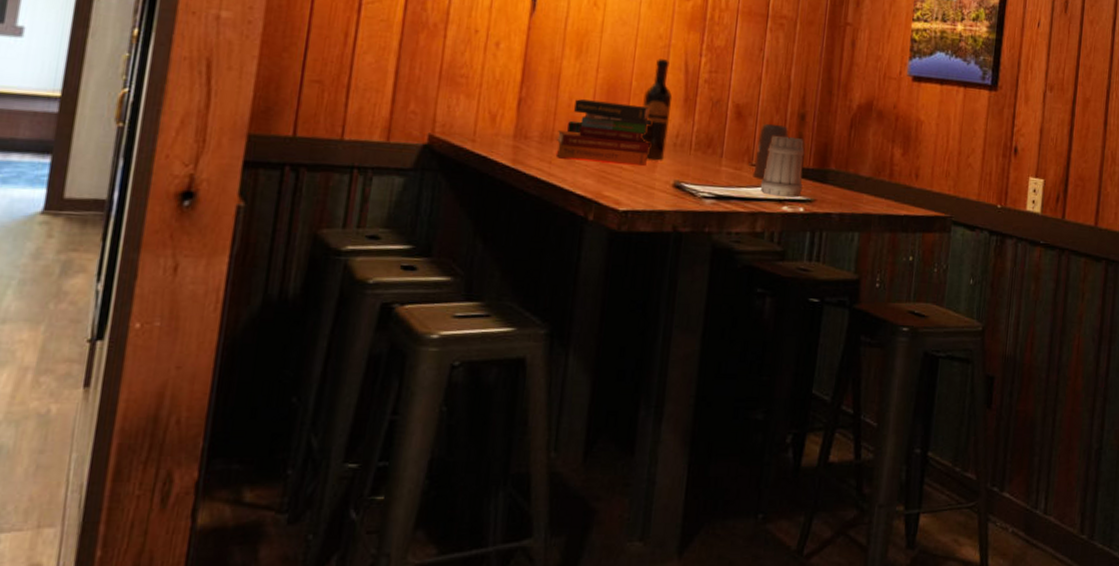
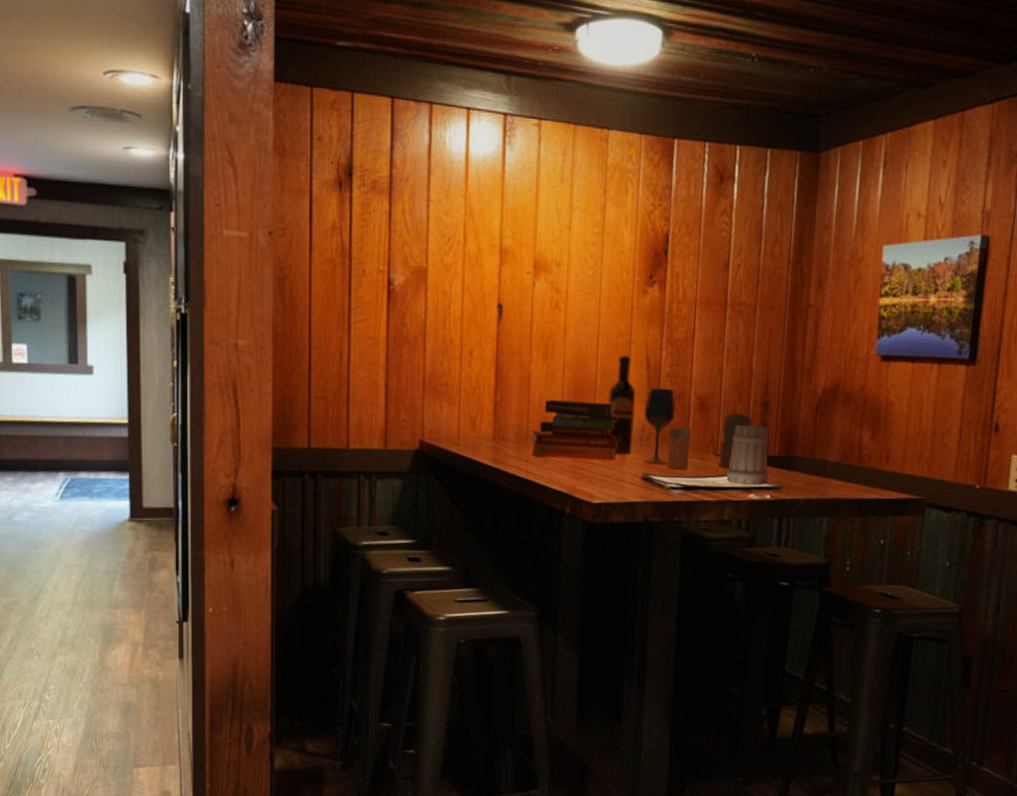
wineglass: none [675,93,713,173] -> present [642,387,676,465]
candle: none [701,135,726,180] -> present [667,427,691,471]

